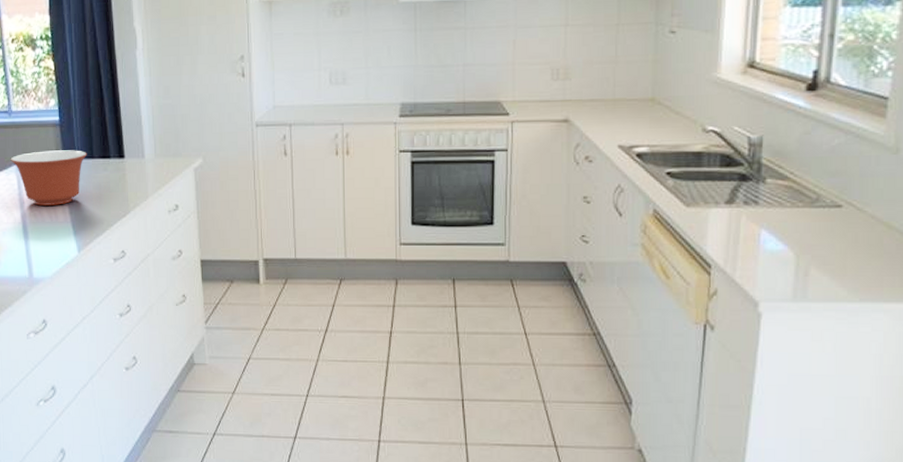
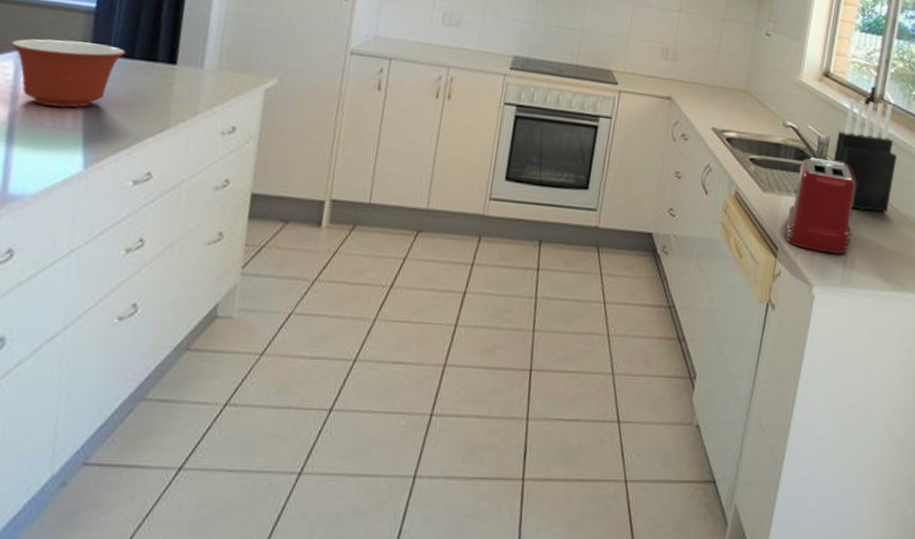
toaster: none [719,162,804,266] -> present [786,157,856,254]
knife block: none [770,87,855,215] -> present [833,98,897,212]

